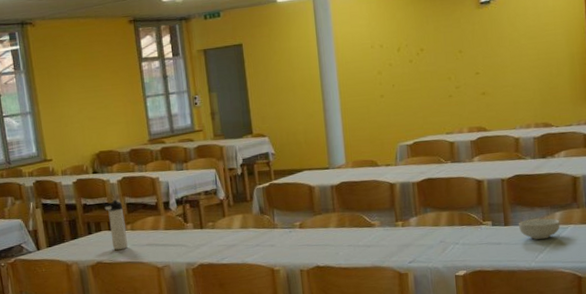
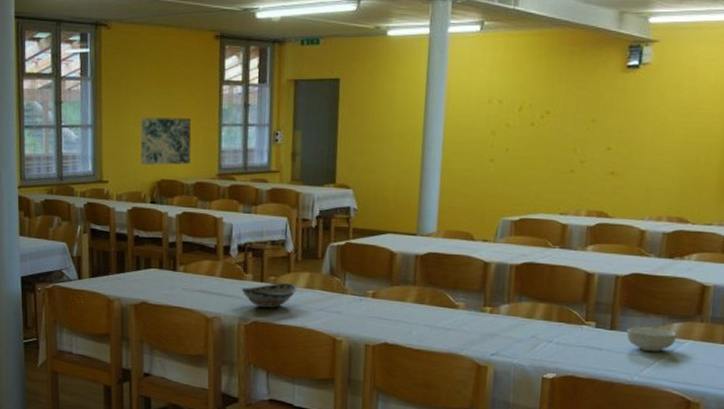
wall art: none [73,95,123,142] -> present [140,117,192,166]
thermos bottle: present [103,200,129,251] -> none [157,236,179,293]
decorative bowl: none [184,226,234,252] -> present [241,283,298,309]

